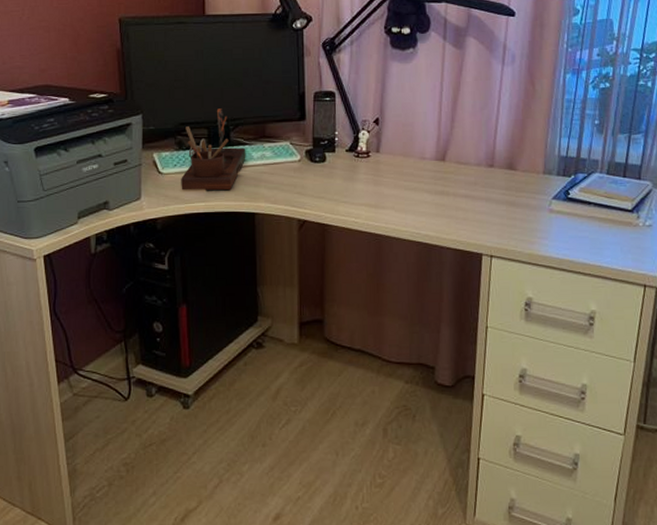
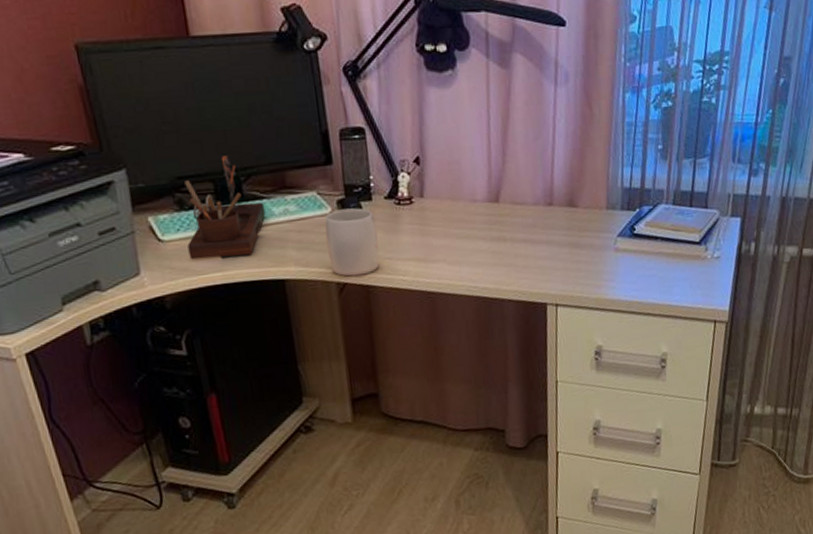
mug: none [293,157,337,215] -> present [324,208,379,277]

